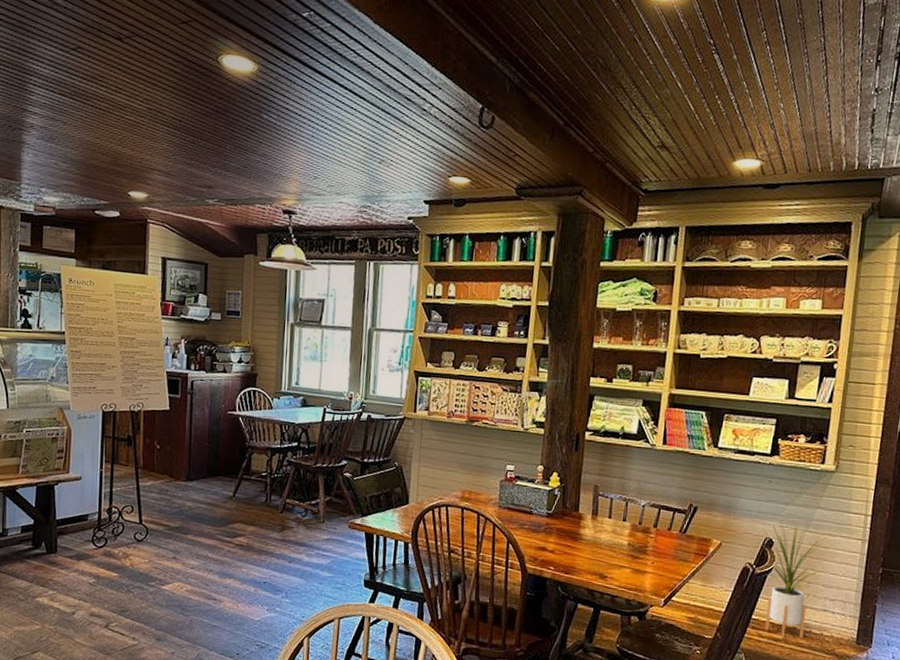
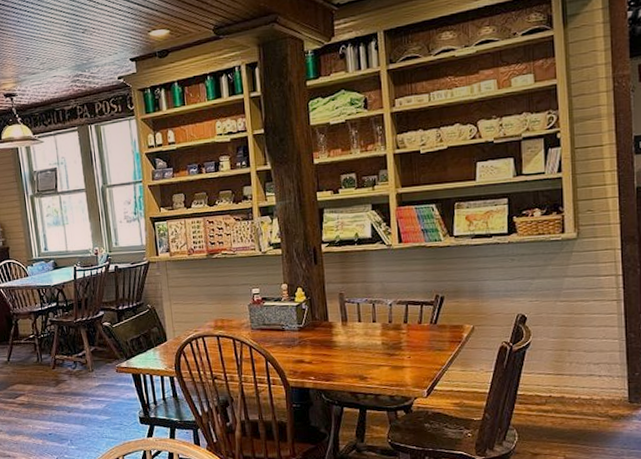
house plant: present [763,520,828,640] -> none [513,293,583,410]

